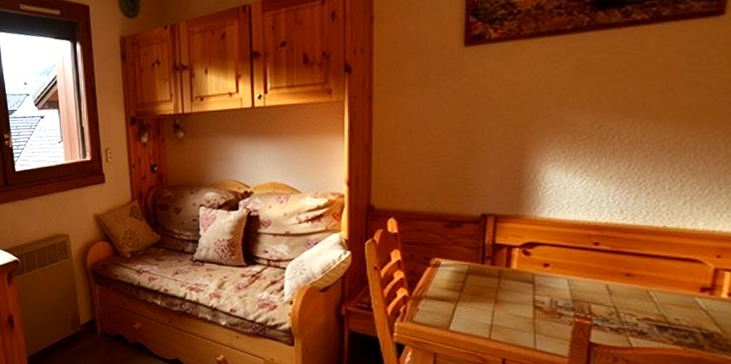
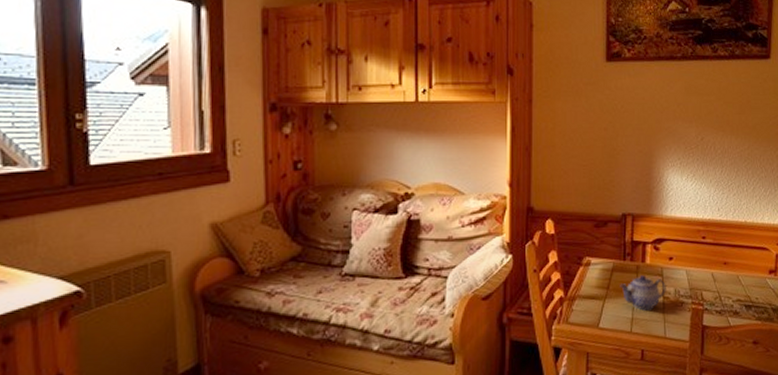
teapot: none [476,281,538,319] -> present [620,275,666,311]

